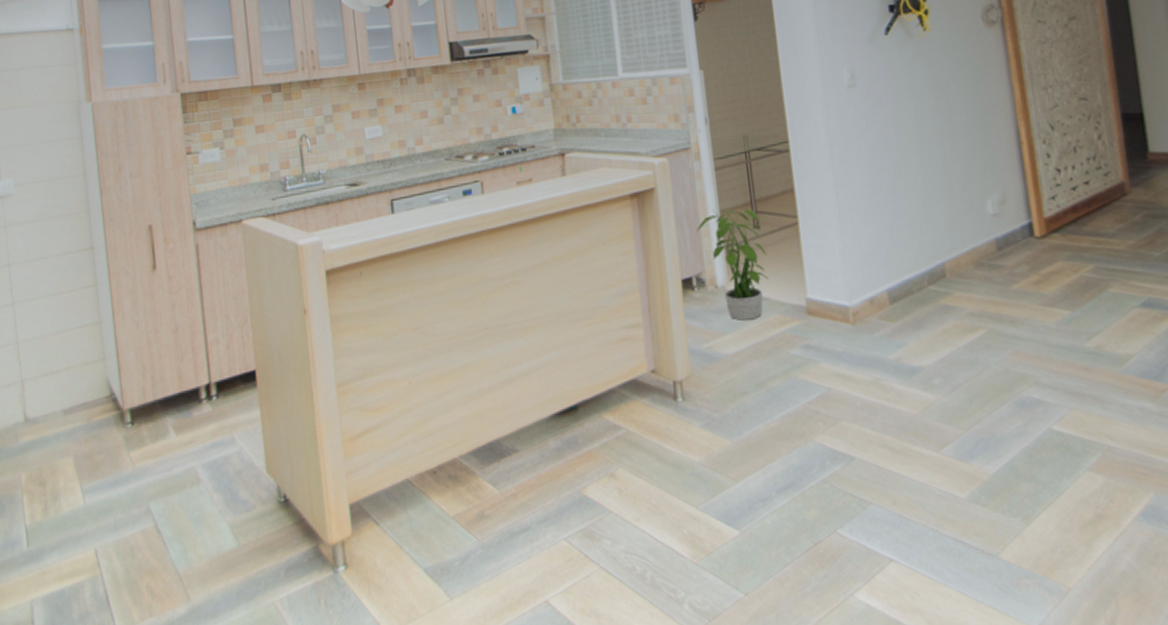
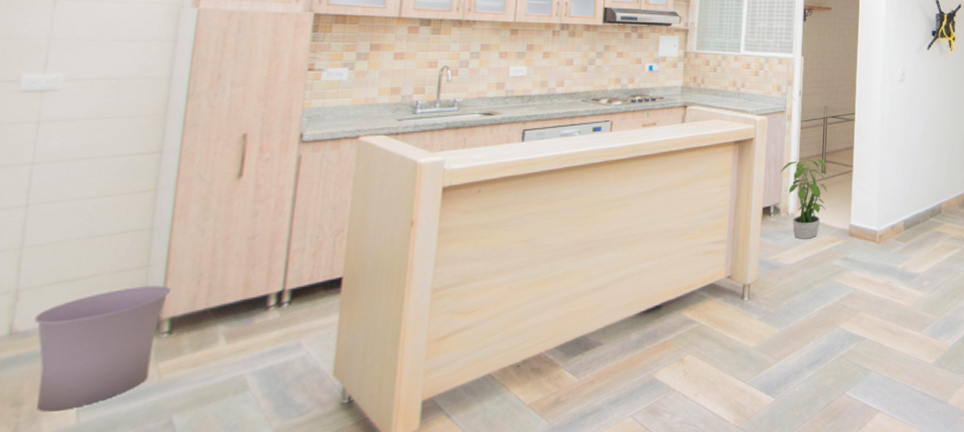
waste bin: none [38,377,125,492] -> present [33,285,170,412]

